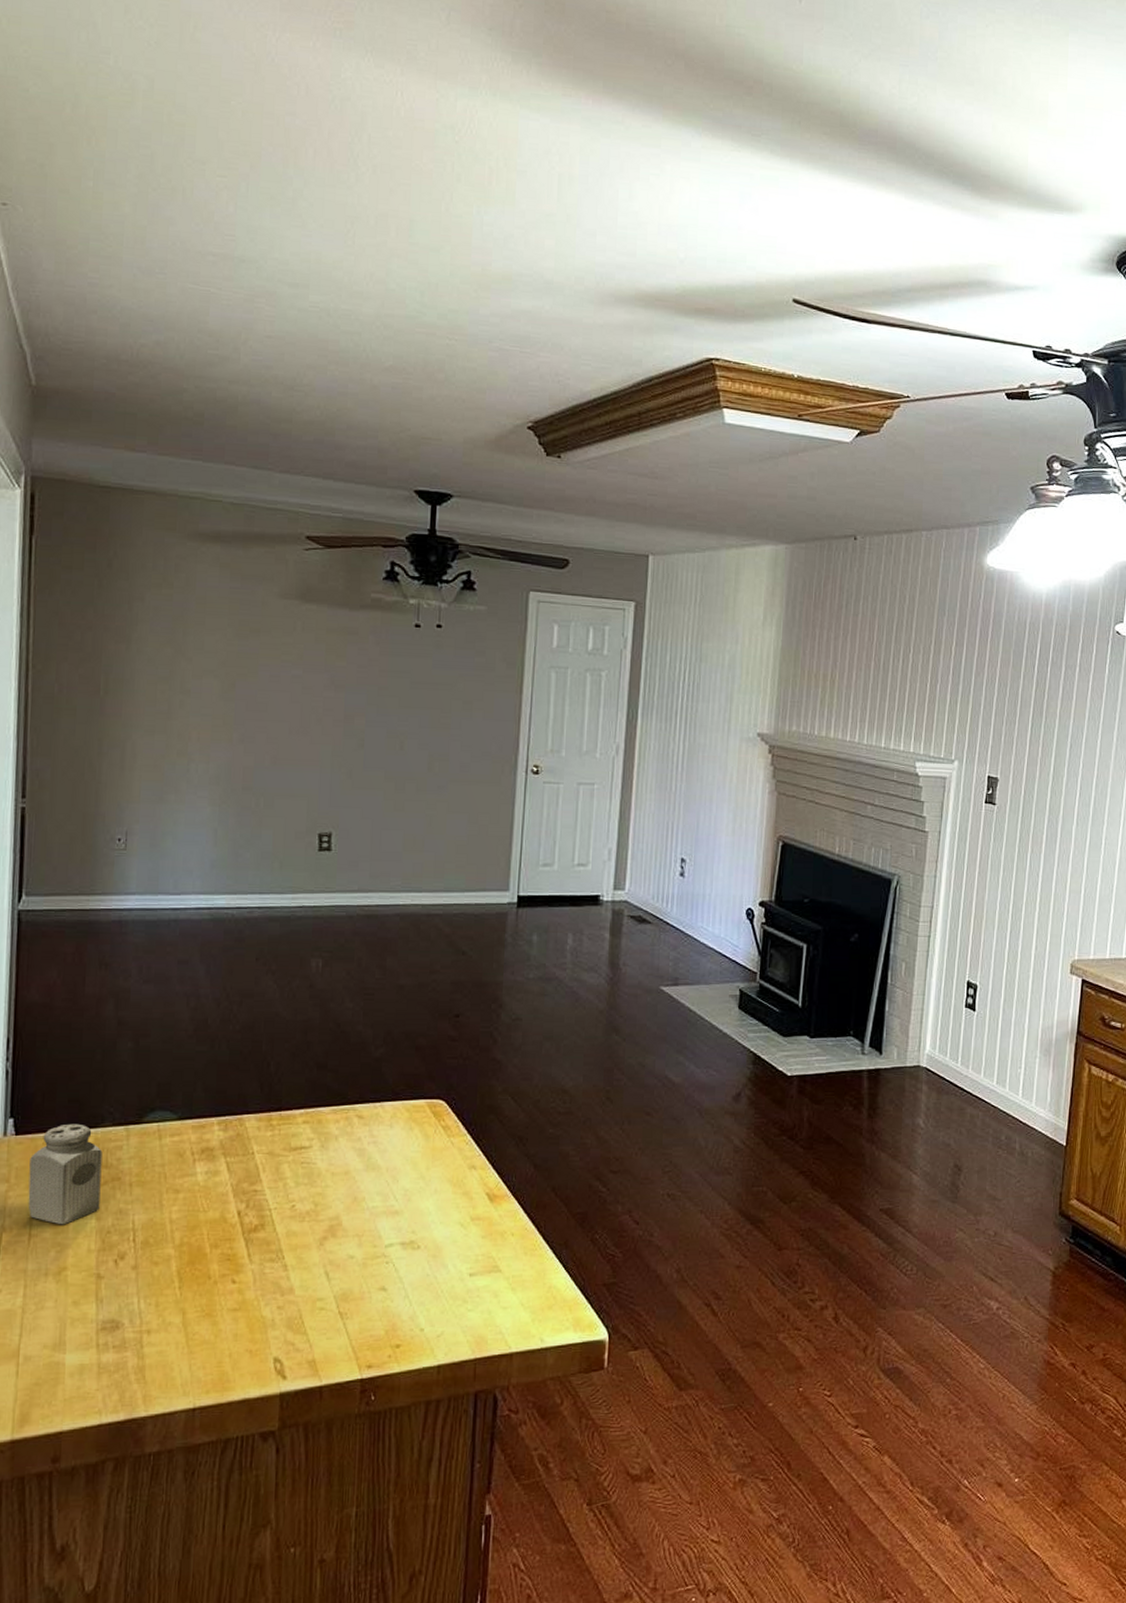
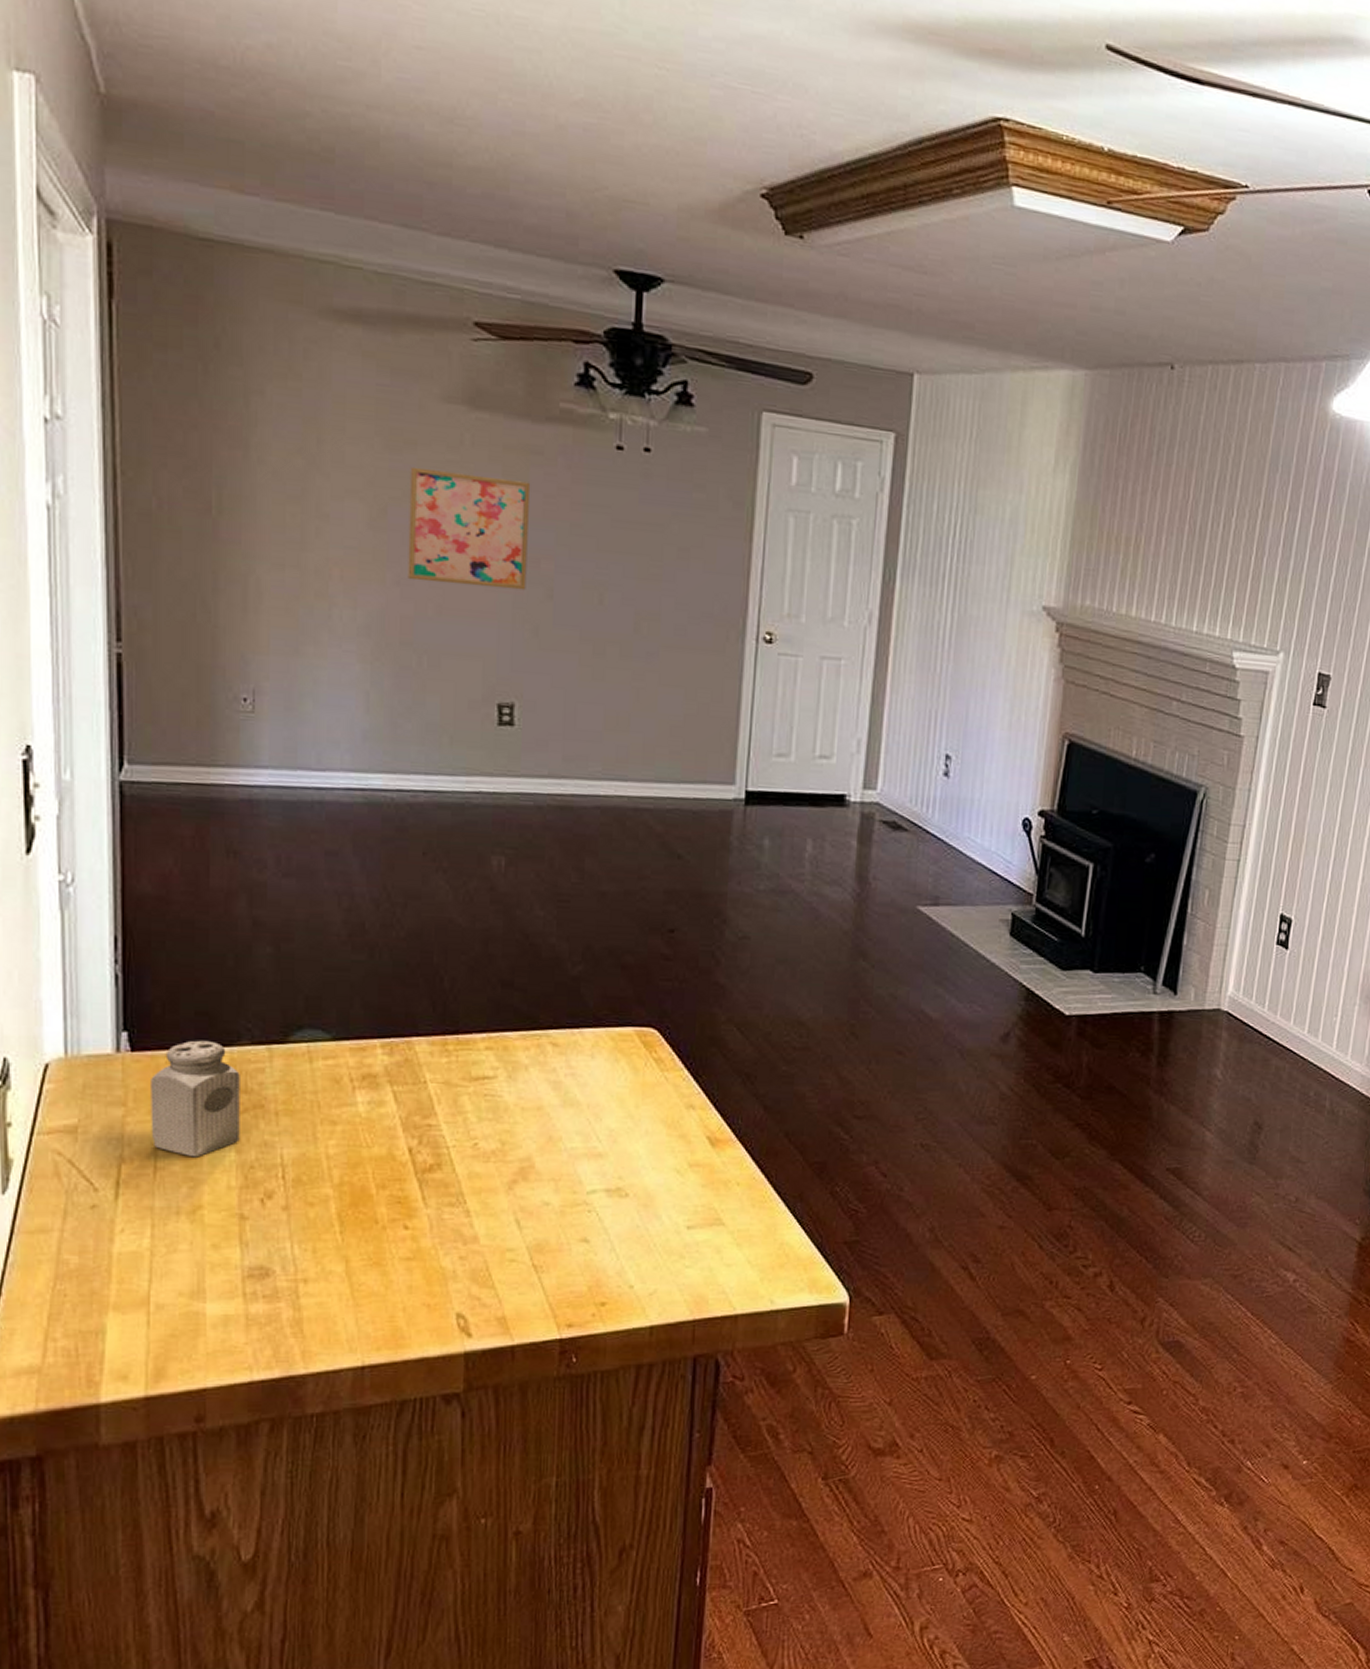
wall art: none [250,649,348,742] -> present [407,466,531,591]

